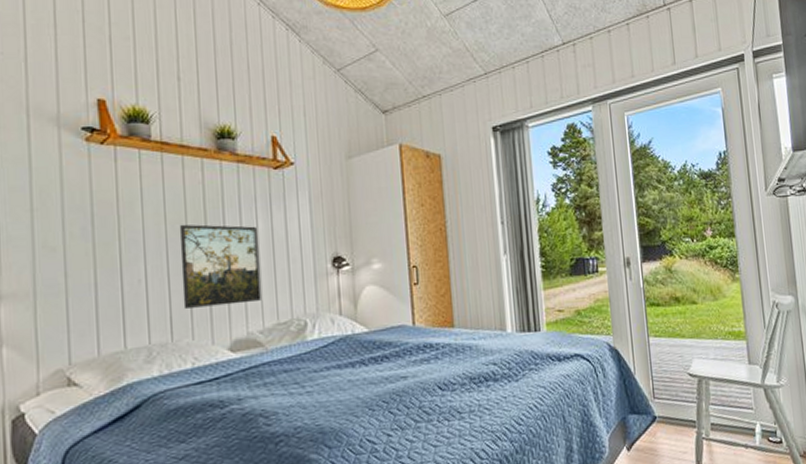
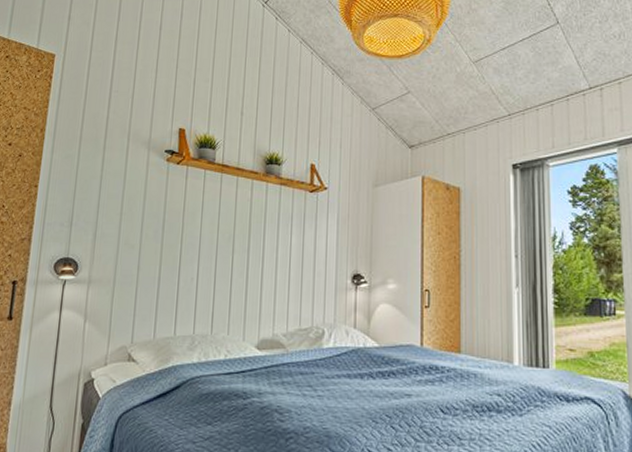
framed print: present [179,224,261,309] -> none [223,234,290,308]

